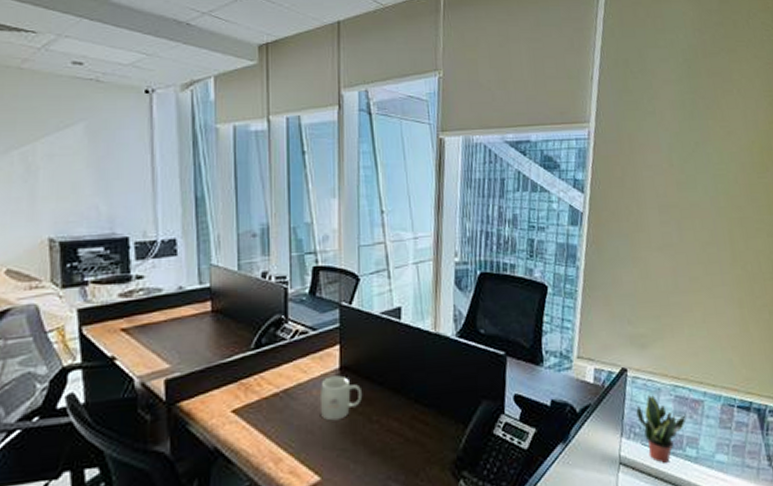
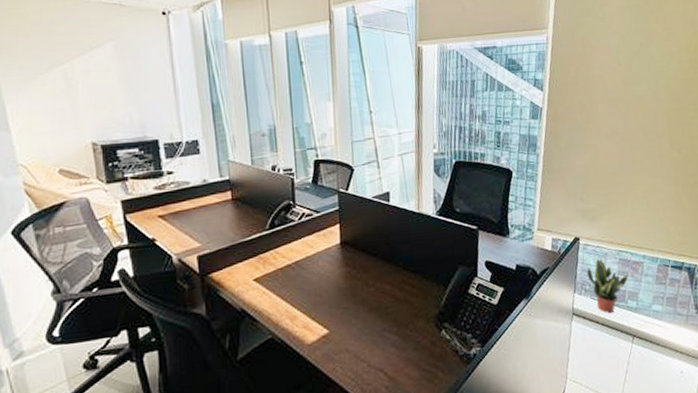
mug: present [319,375,363,421] -> none [324,249,361,286]

